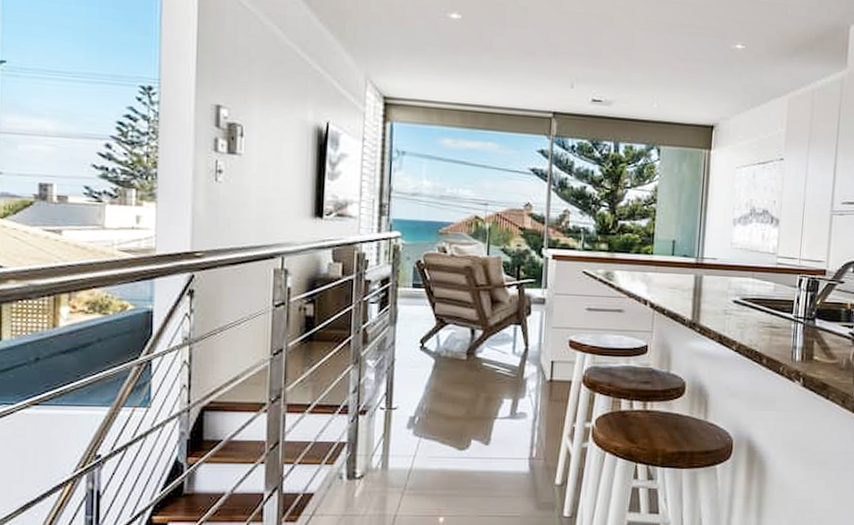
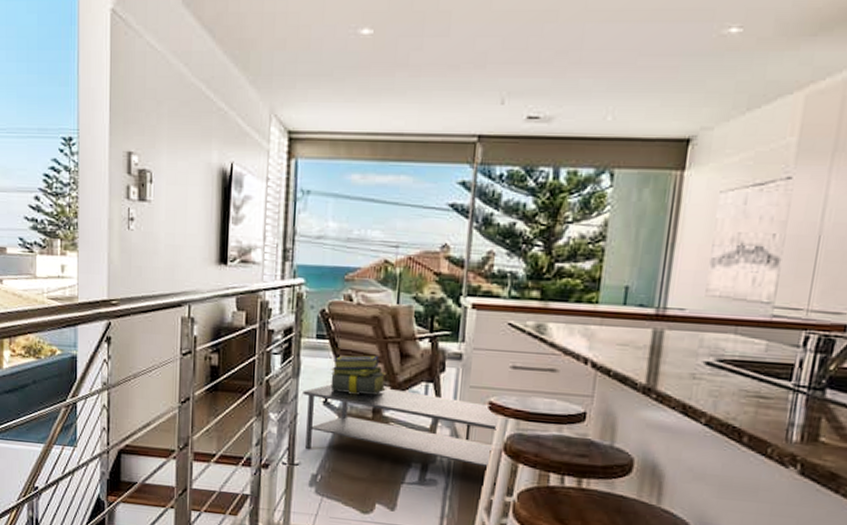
coffee table: none [400,330,577,398] -> present [303,384,498,467]
stack of books: none [426,302,479,339] -> present [330,355,386,395]

